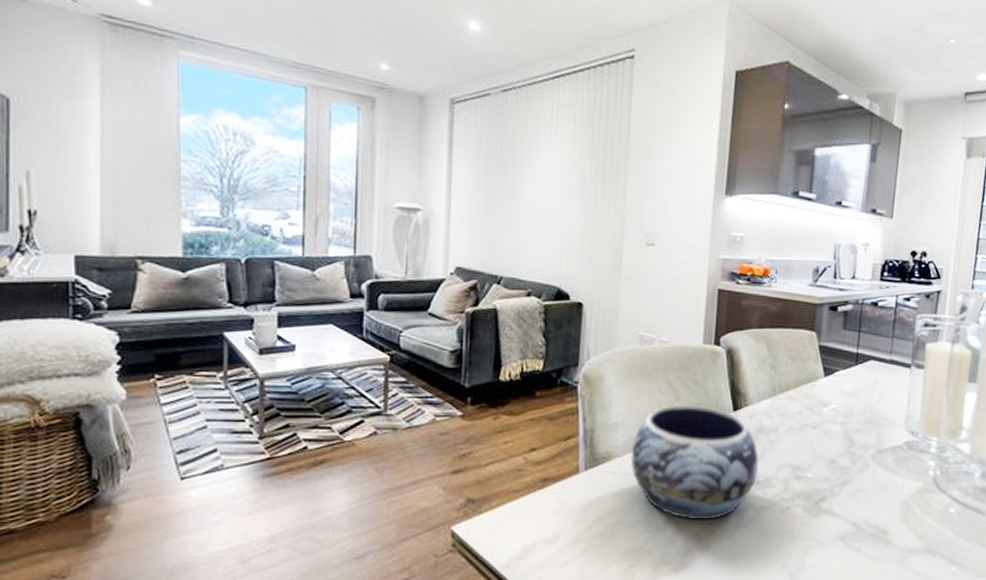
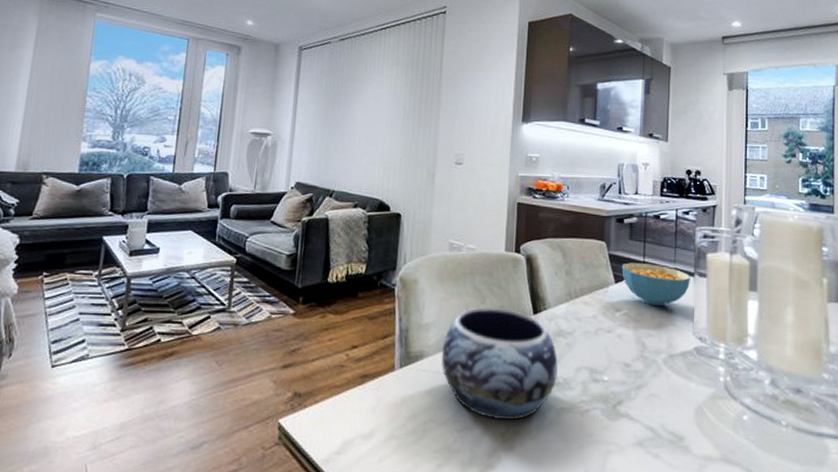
cereal bowl: none [832,354,907,401] -> present [621,262,690,307]

